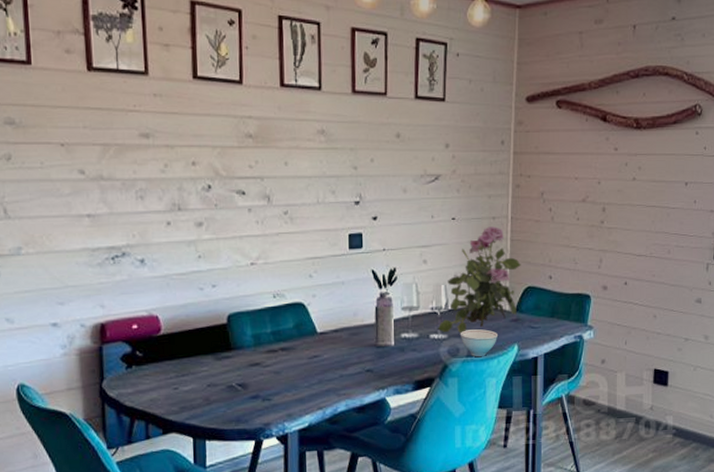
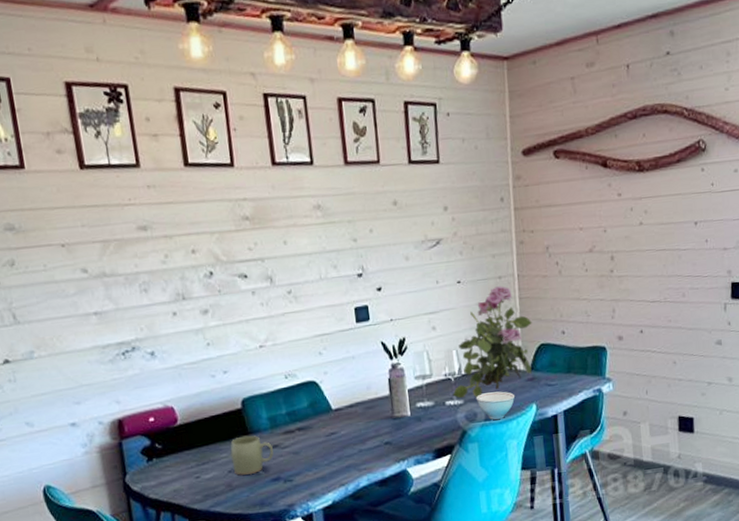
mug: none [210,351,255,391] -> present [229,435,274,475]

